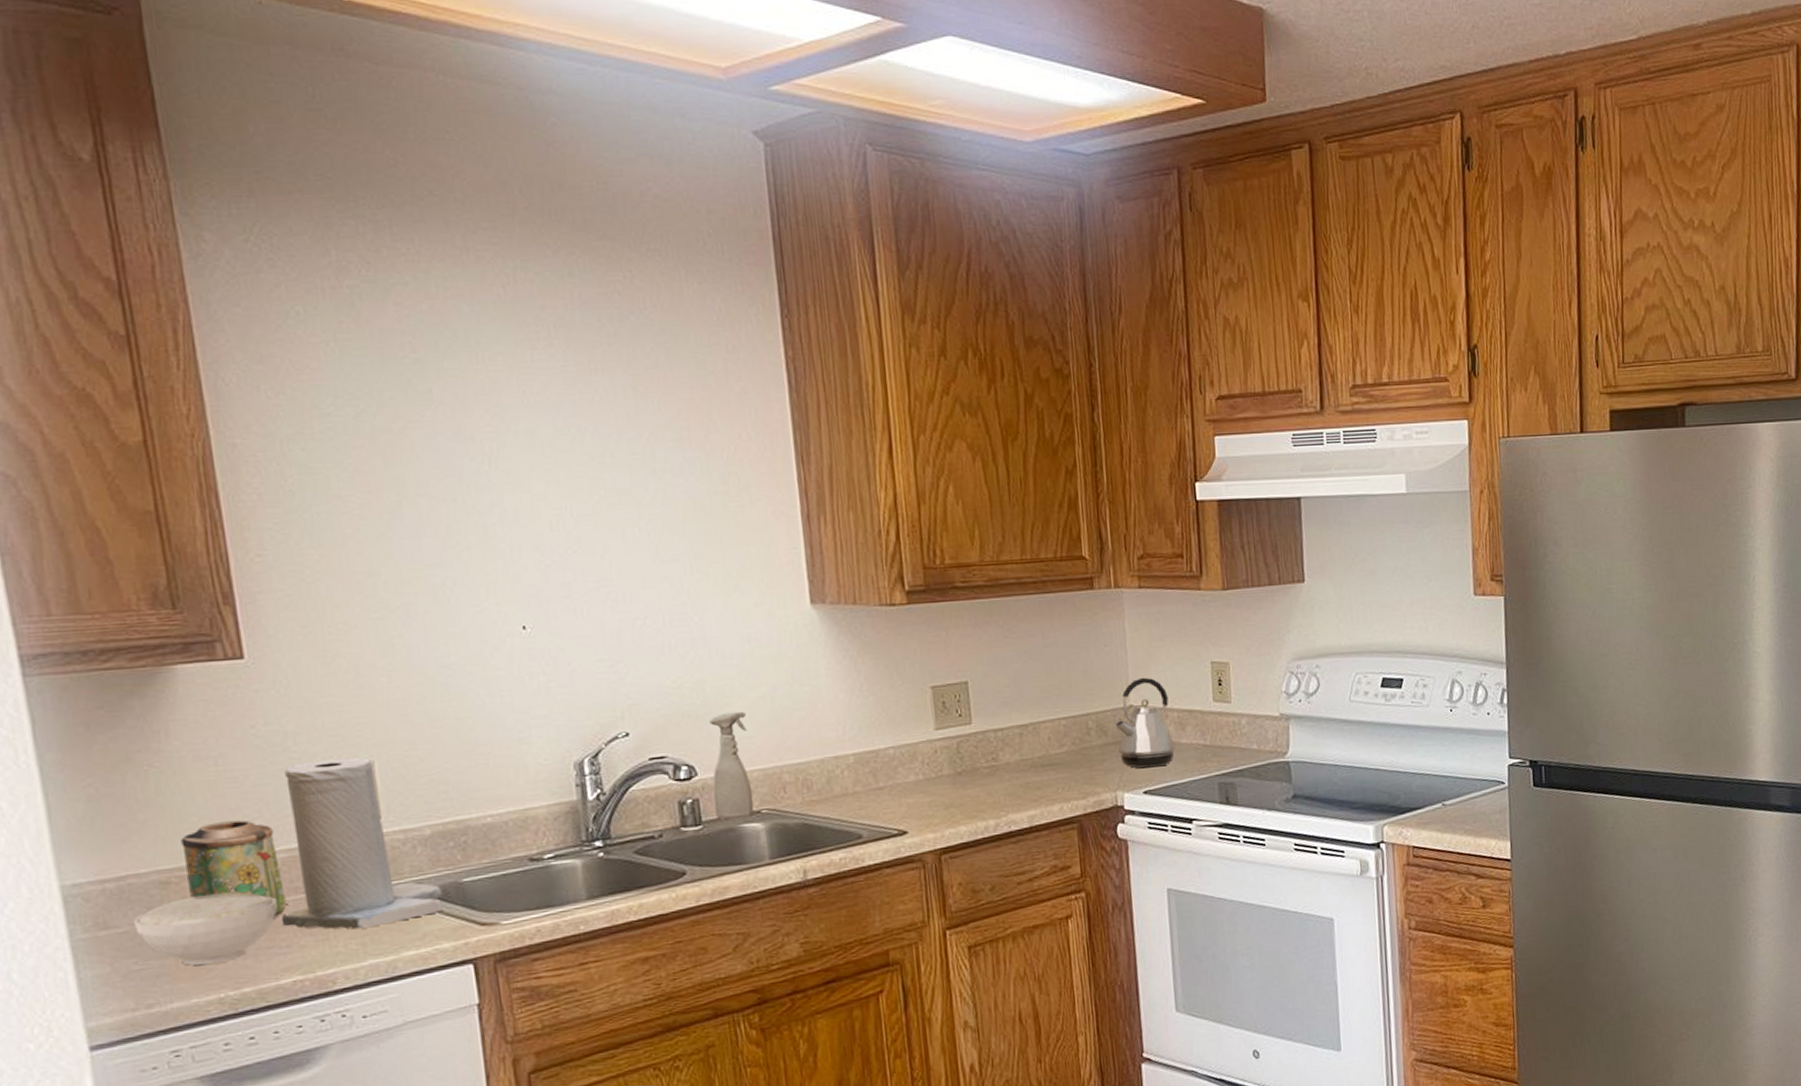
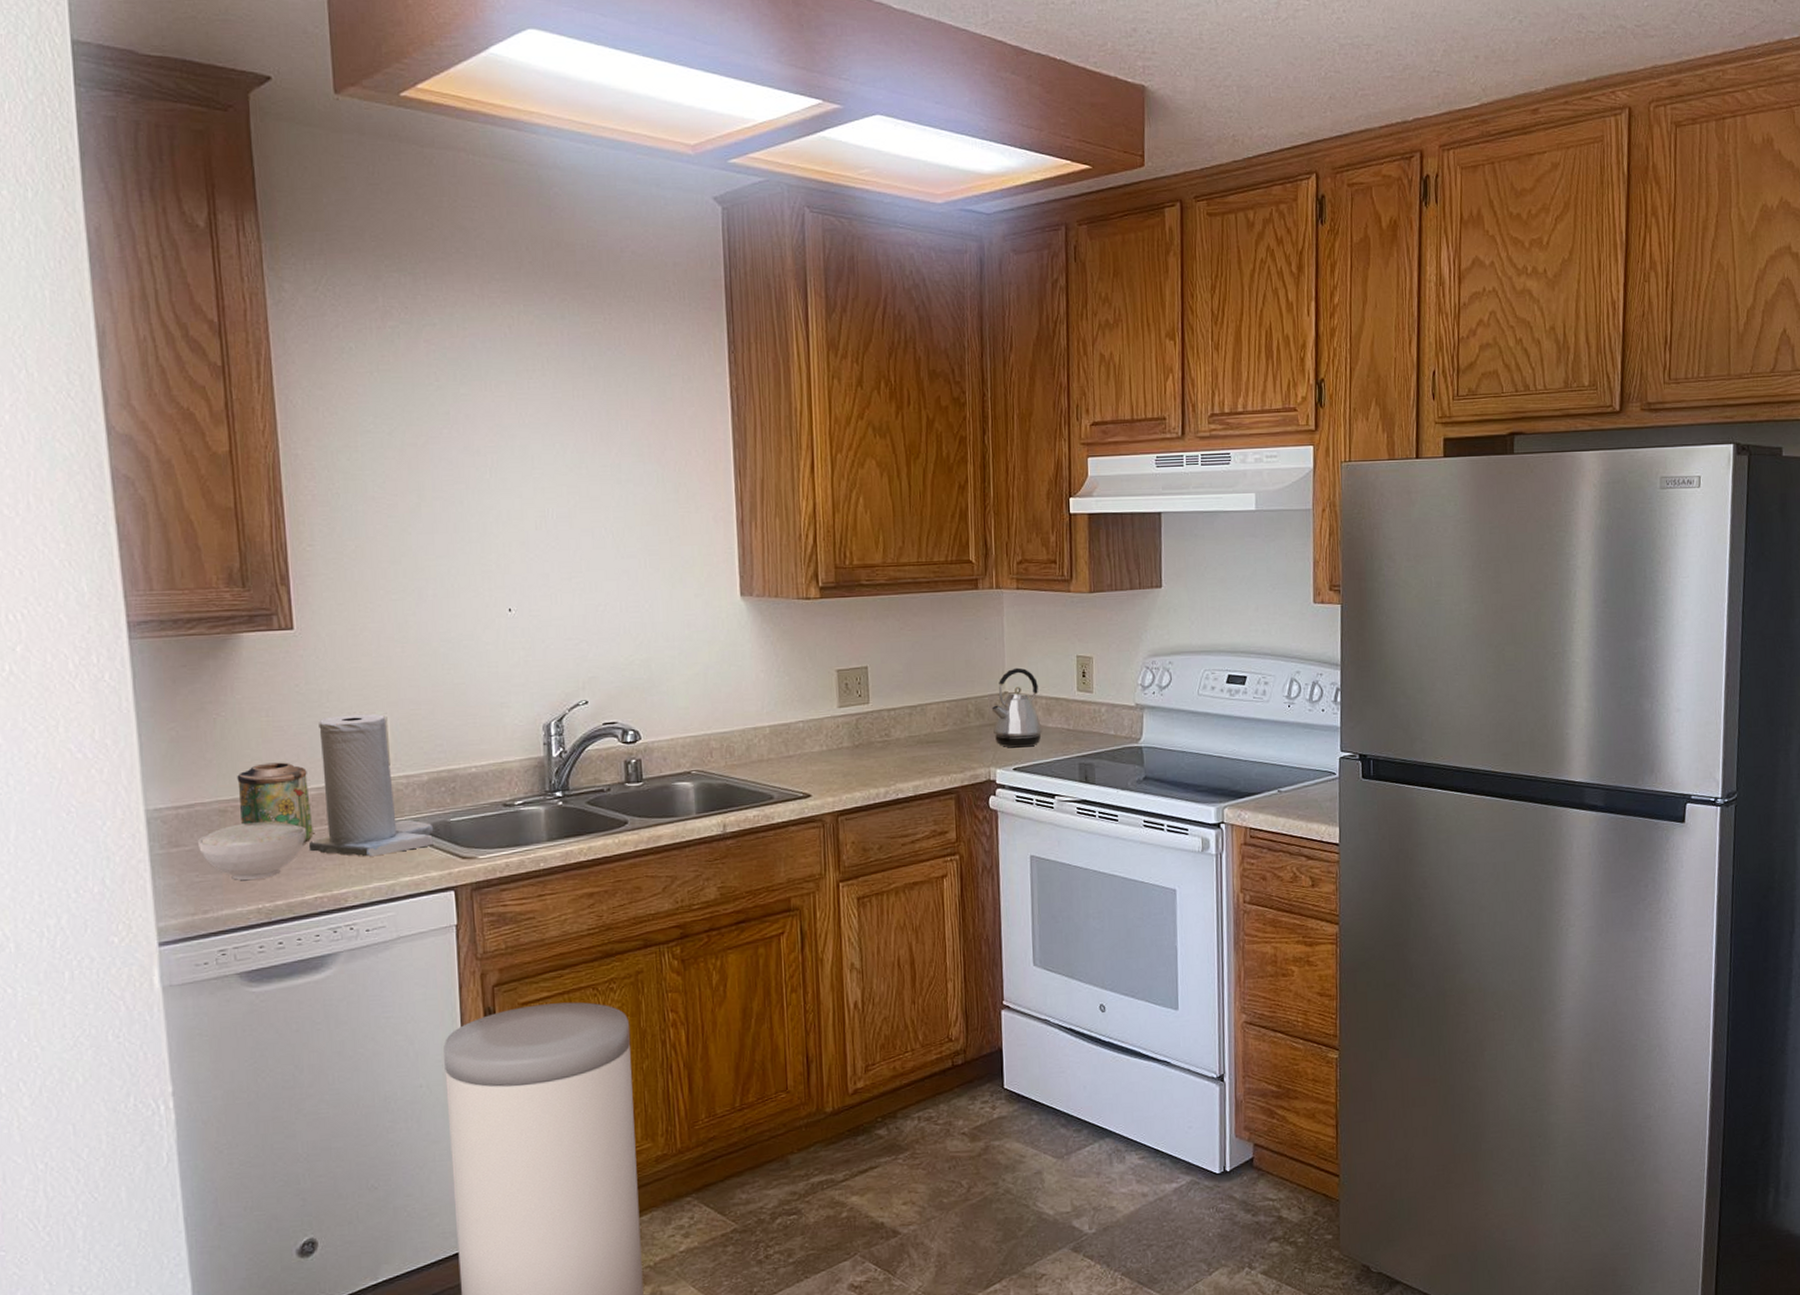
spray bottle: present [709,711,754,819] -> none [653,686,686,778]

